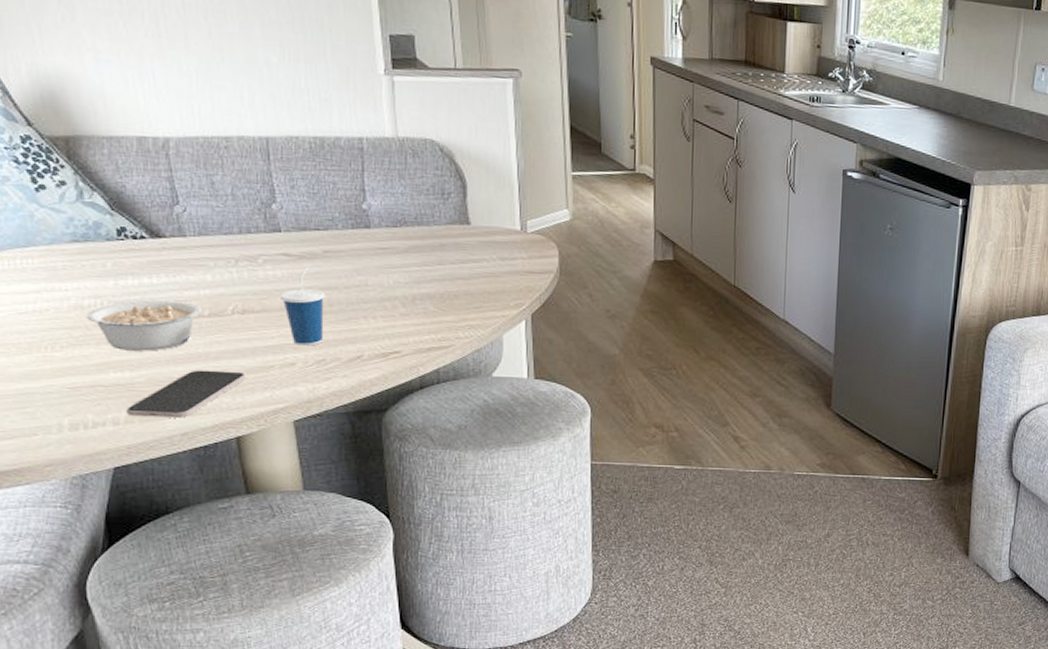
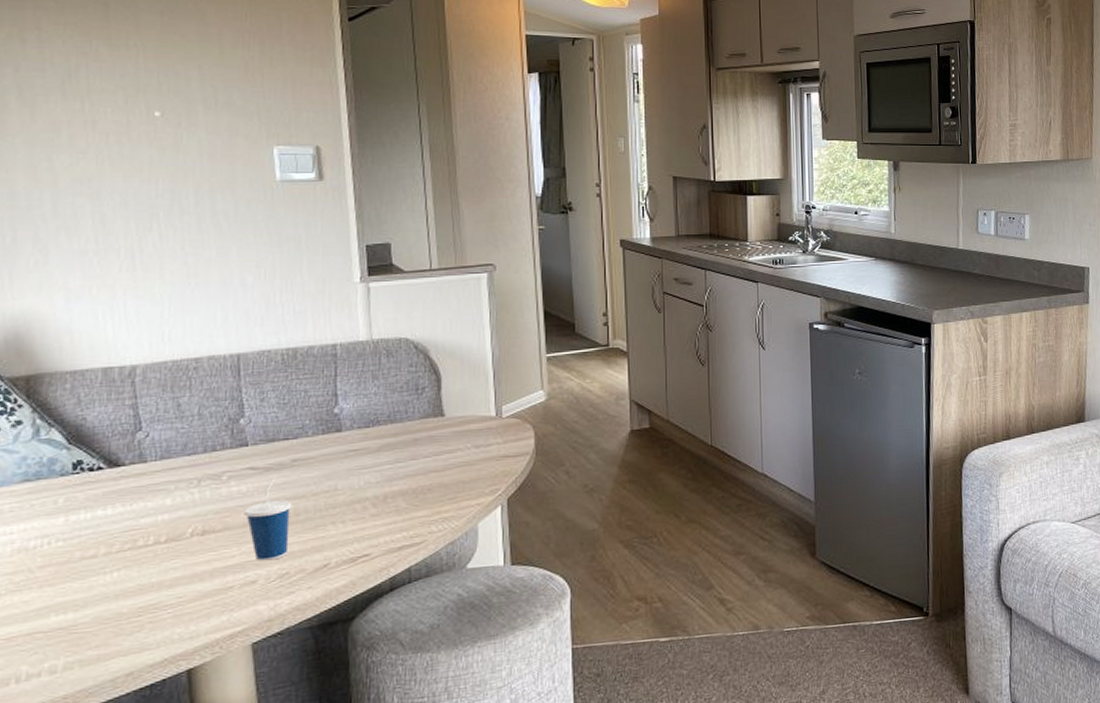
legume: present [86,299,203,351] -> none [30,529,159,591]
smartphone: present [127,369,246,418] -> none [66,597,202,662]

